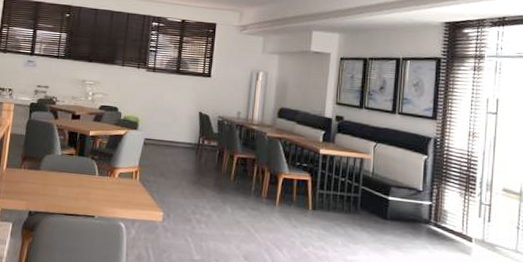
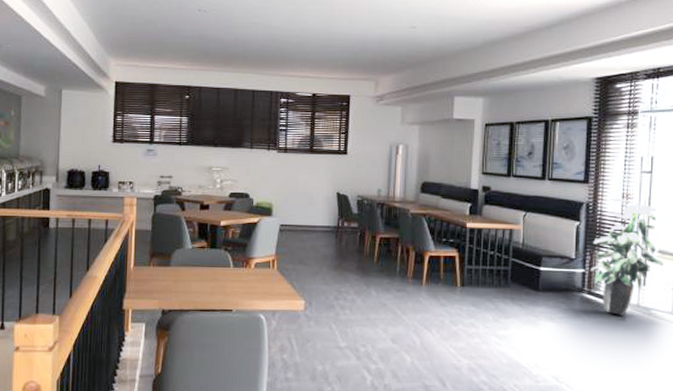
indoor plant: none [437,135,508,250] -> present [590,198,663,315]

